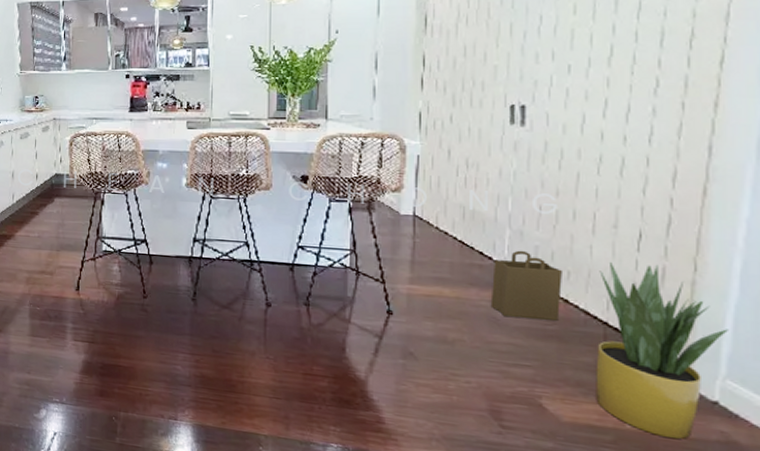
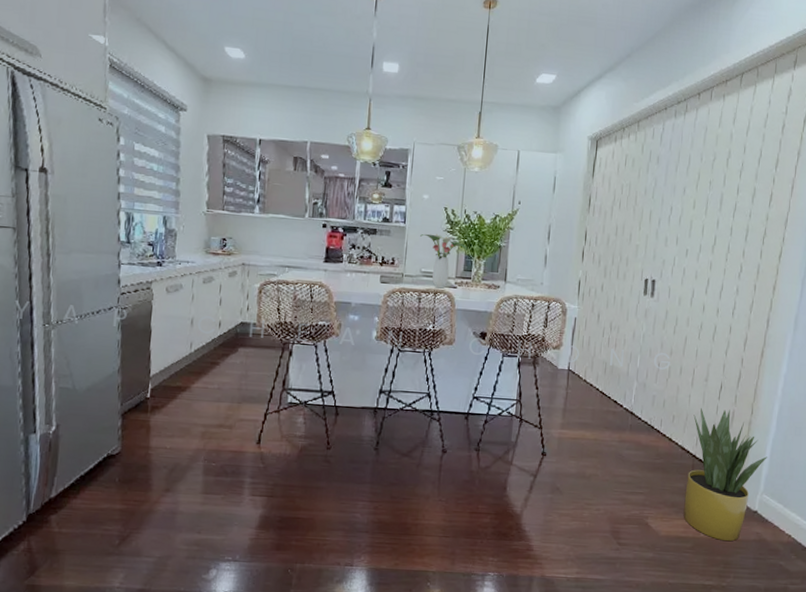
flower arrangement: none [226,73,280,131] -> present [420,233,468,289]
shopping bag: present [490,250,562,321] -> none [618,399,669,455]

